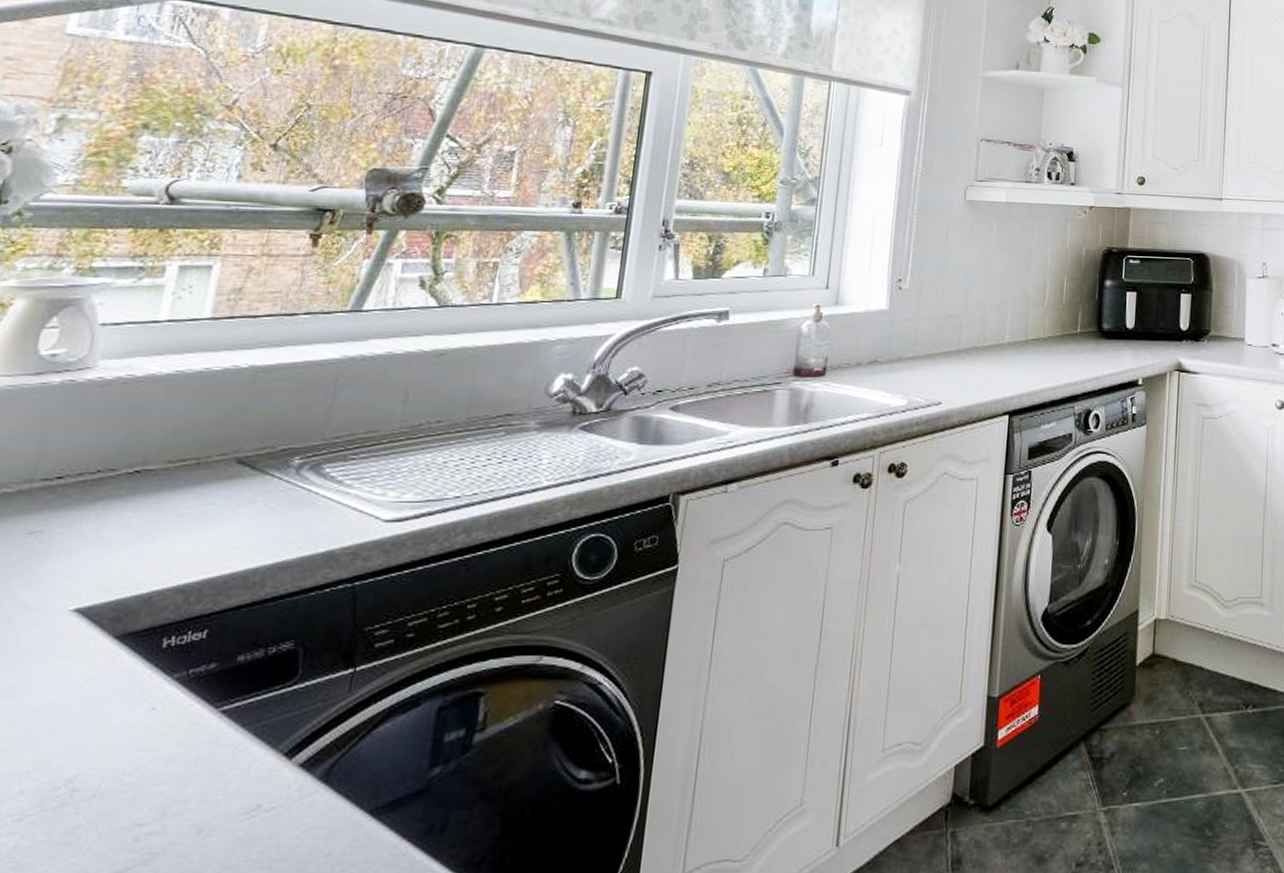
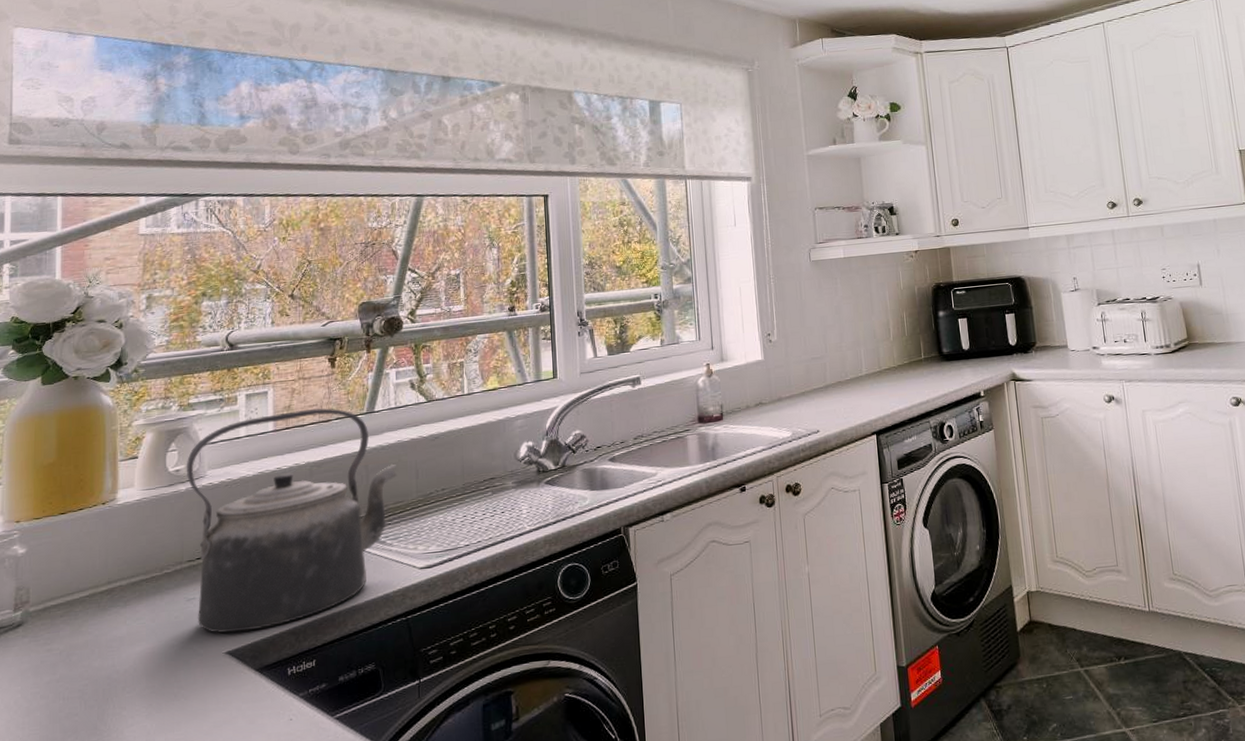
kettle: none [39,296,379,583] -> present [186,408,398,633]

